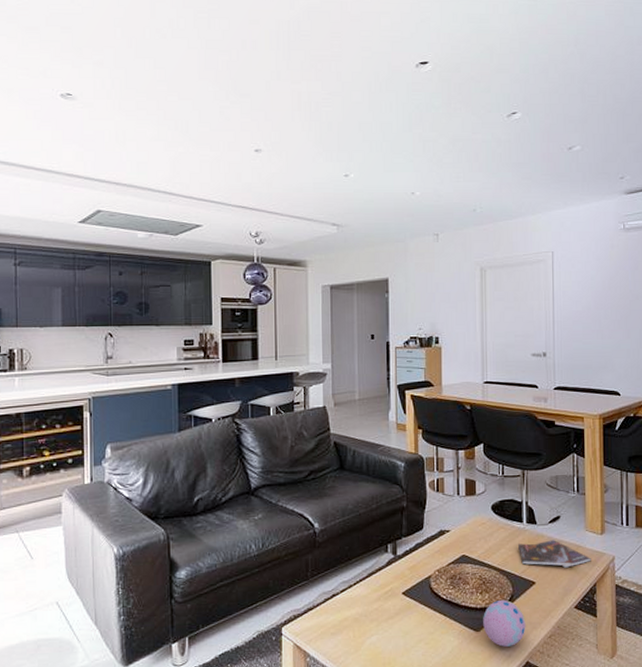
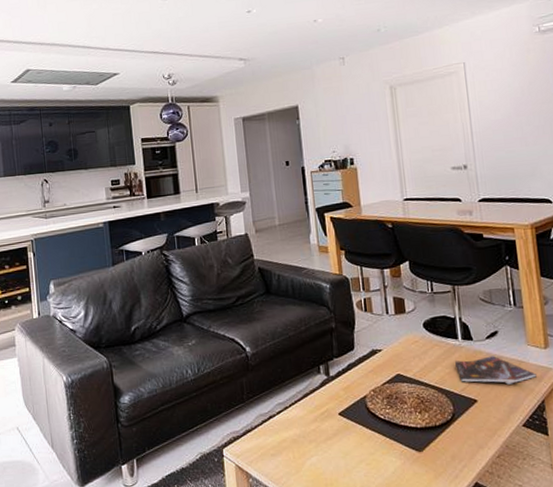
decorative egg: present [483,599,526,647] -> none [424,418,472,467]

